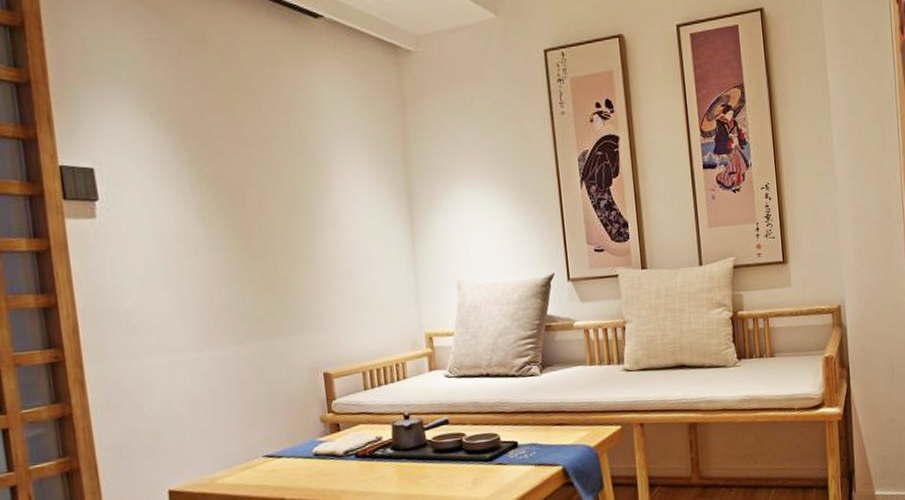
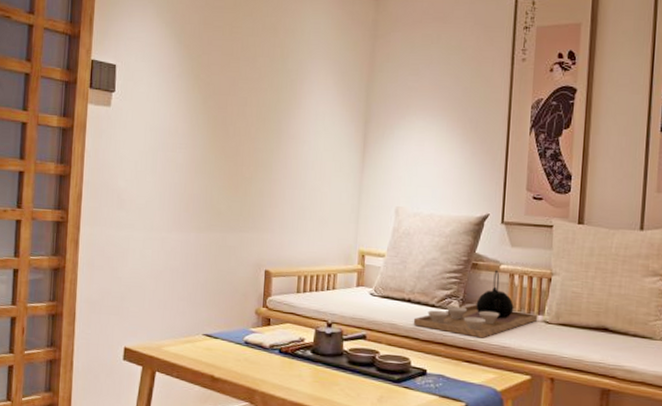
tea set: none [495,328,619,400] -> present [413,270,538,338]

